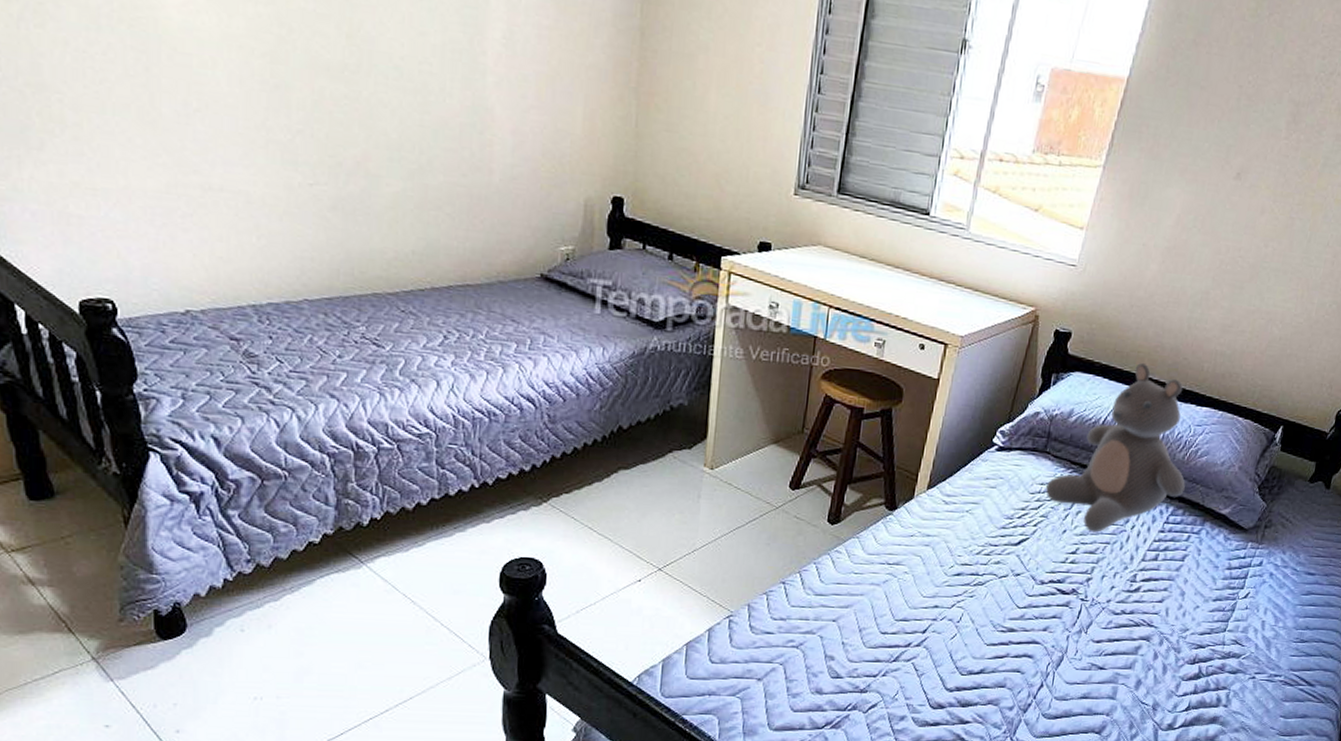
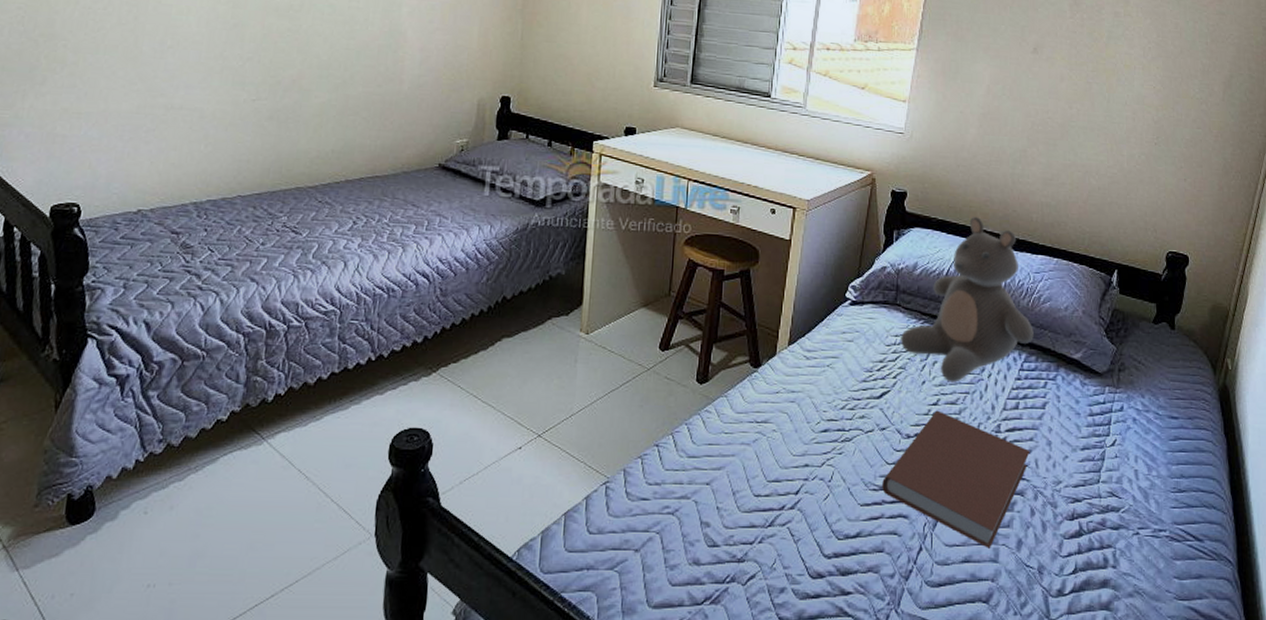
book: none [1010,559,1163,687] -> present [882,410,1030,549]

